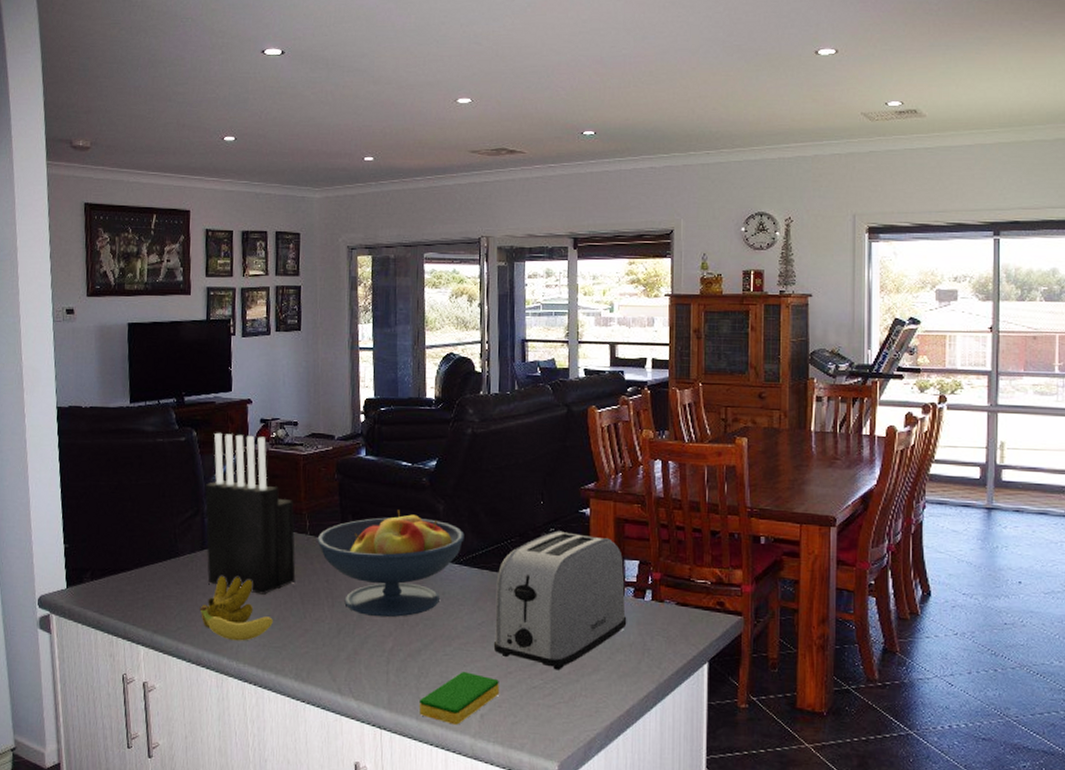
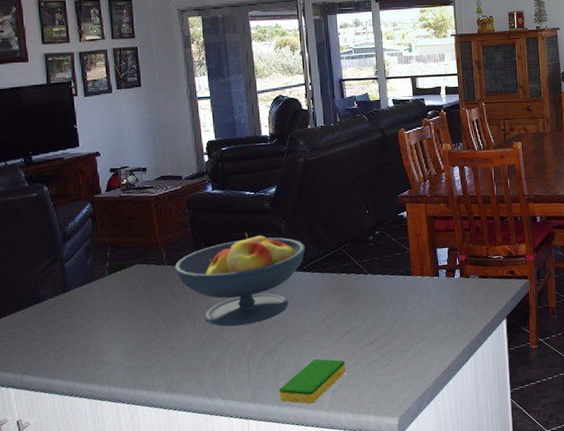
banana: present [200,576,273,641] -> none [67,311,140,369]
knife block: present [204,432,296,595] -> none [61,184,158,324]
toaster: present [493,530,627,671] -> none [335,232,443,345]

